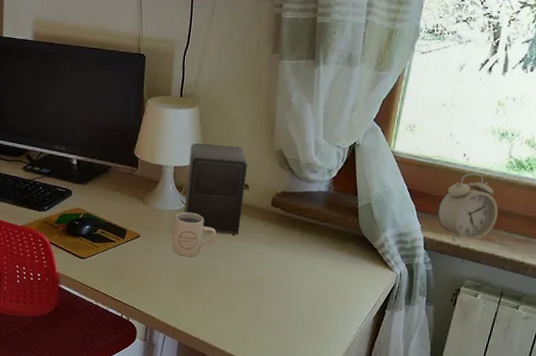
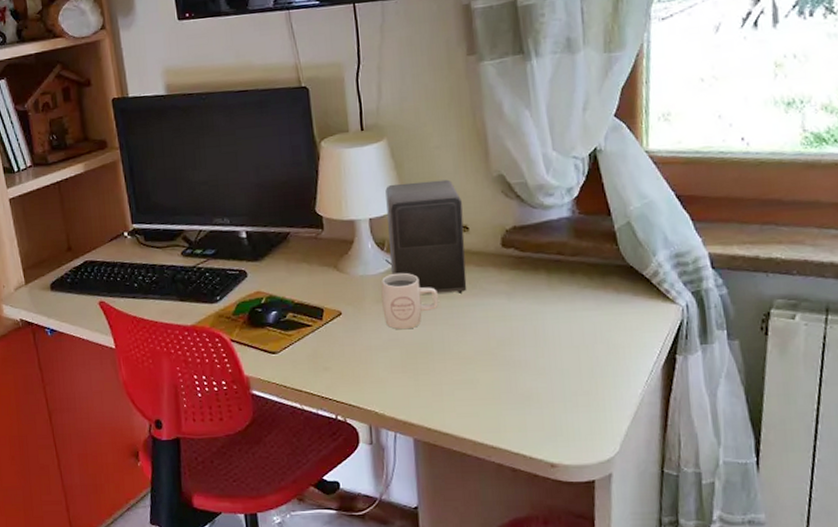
alarm clock: present [437,173,499,241] -> none [719,159,803,252]

